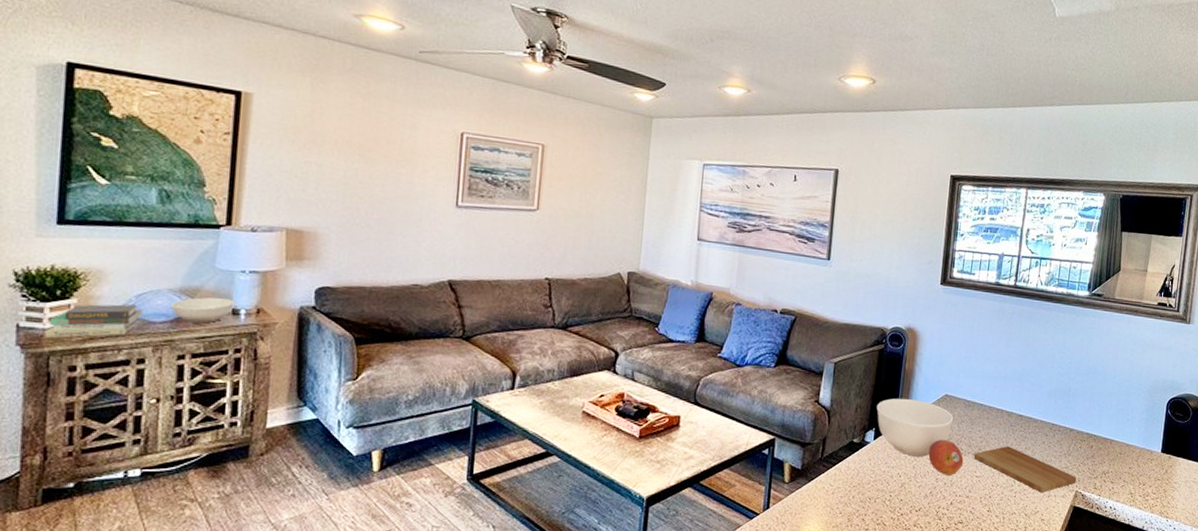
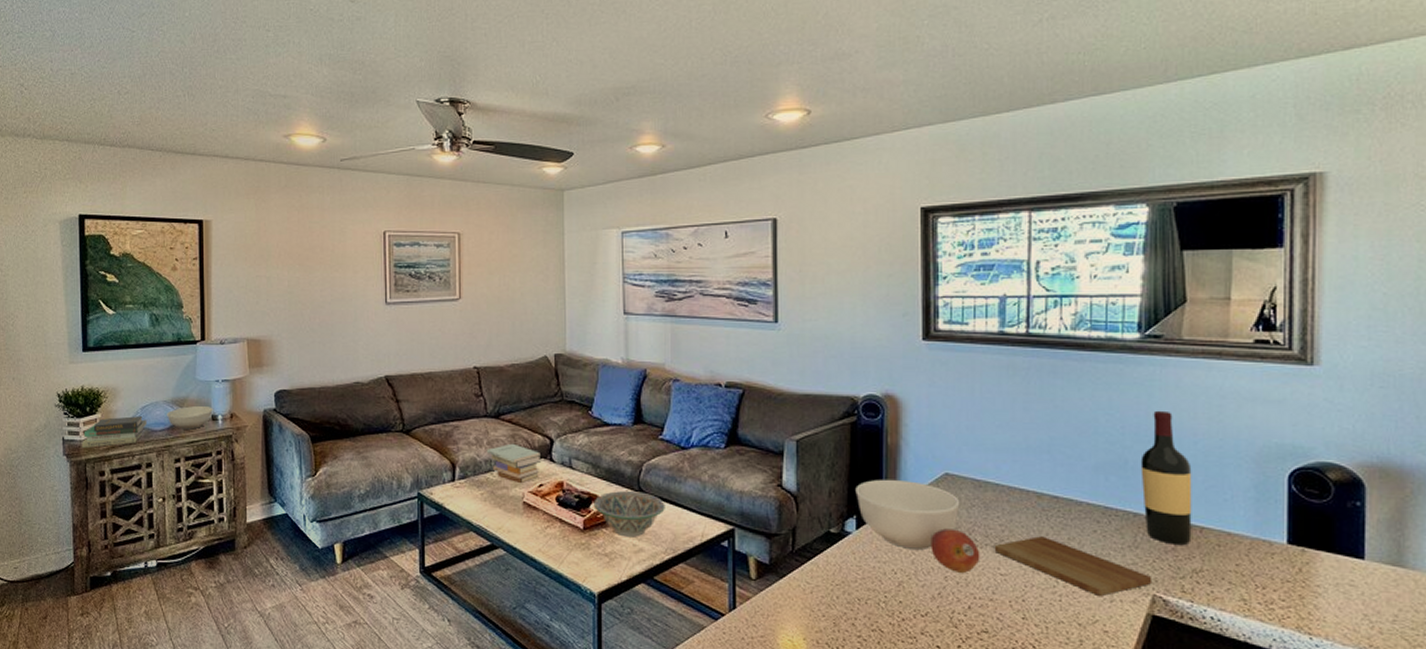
books: none [549,354,605,394] -> present [486,443,541,484]
decorative bowl: none [651,403,717,446] -> present [593,491,665,537]
wine bottle: none [1076,351,1111,453] -> present [1140,410,1192,545]

